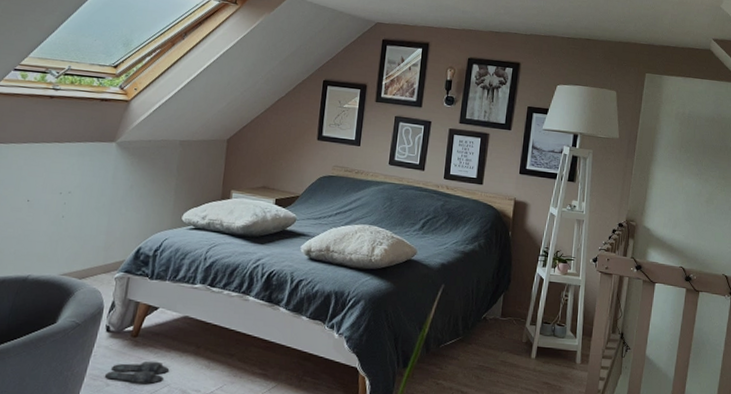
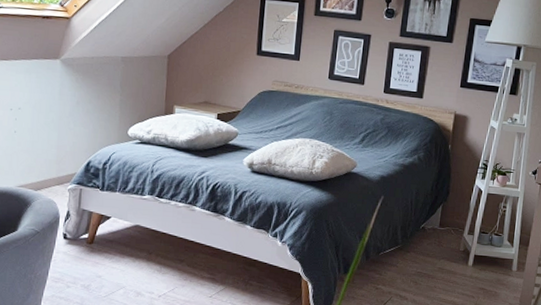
slippers: present [104,361,169,385] -> none [64,265,123,287]

